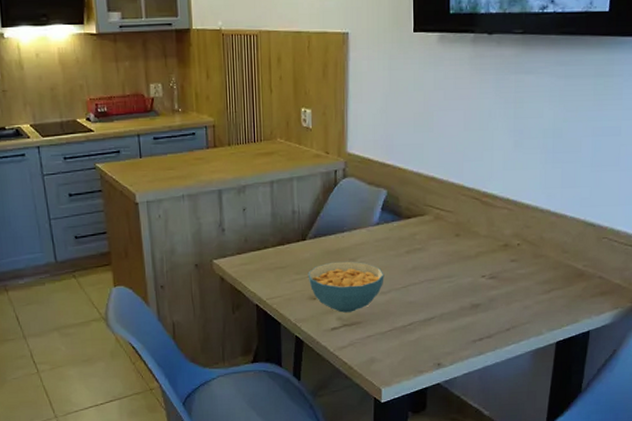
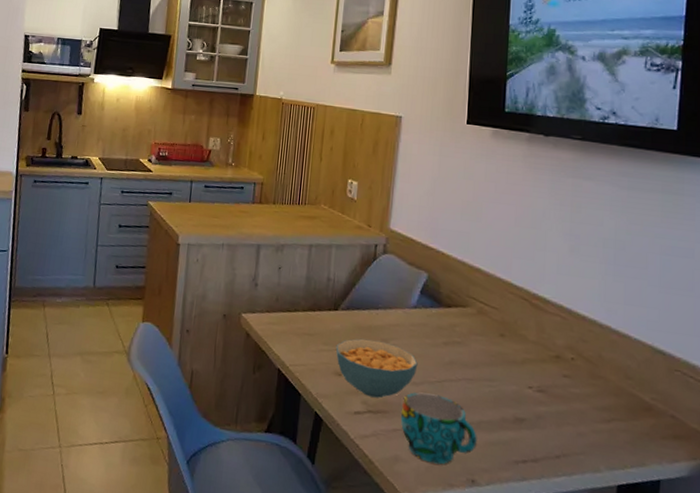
cup: none [373,299,440,357] -> present [400,392,477,465]

